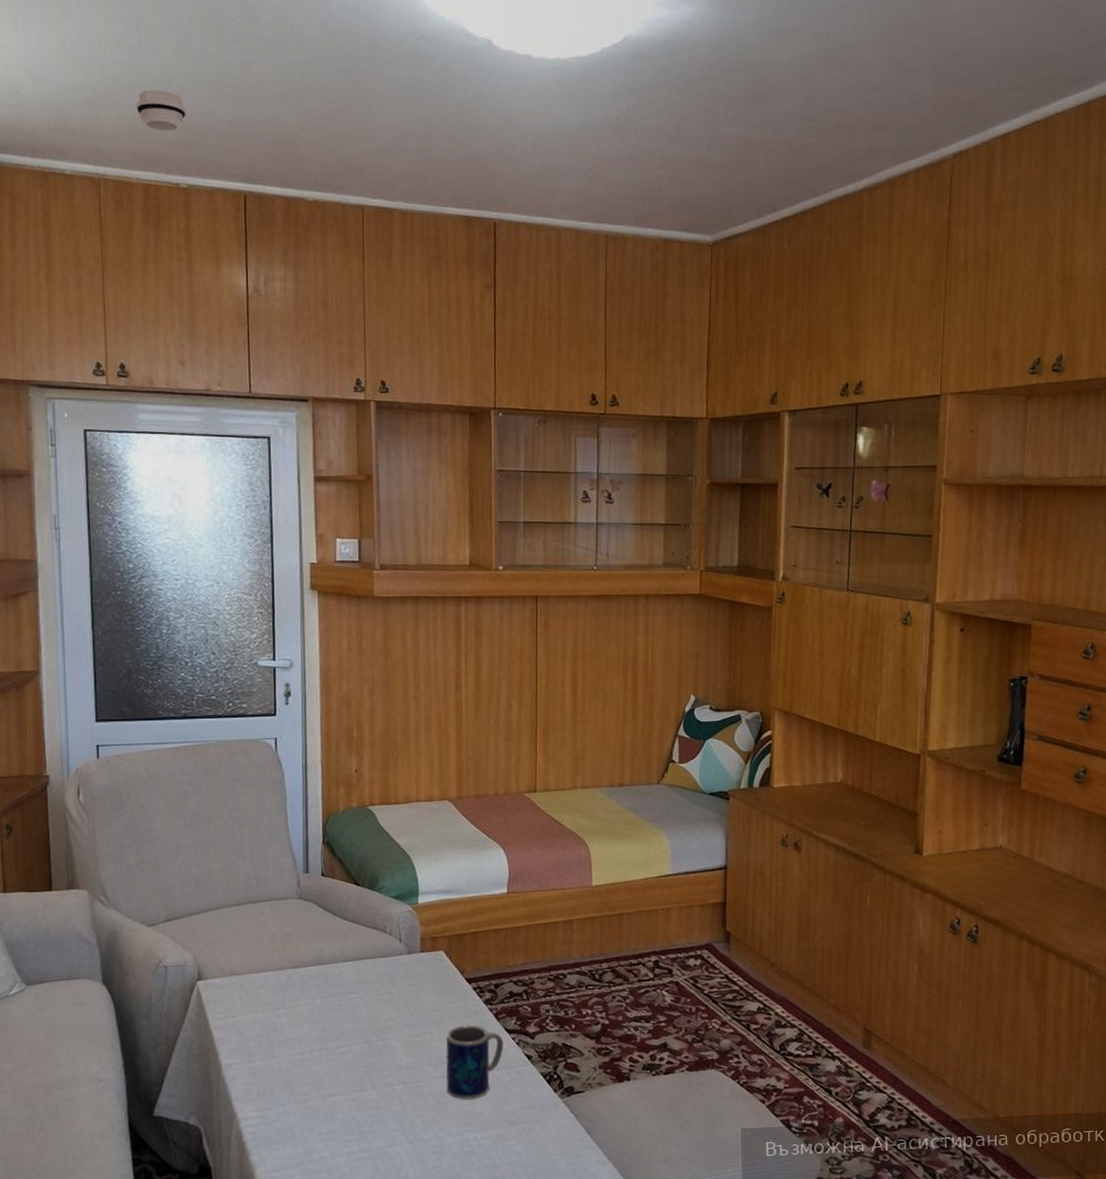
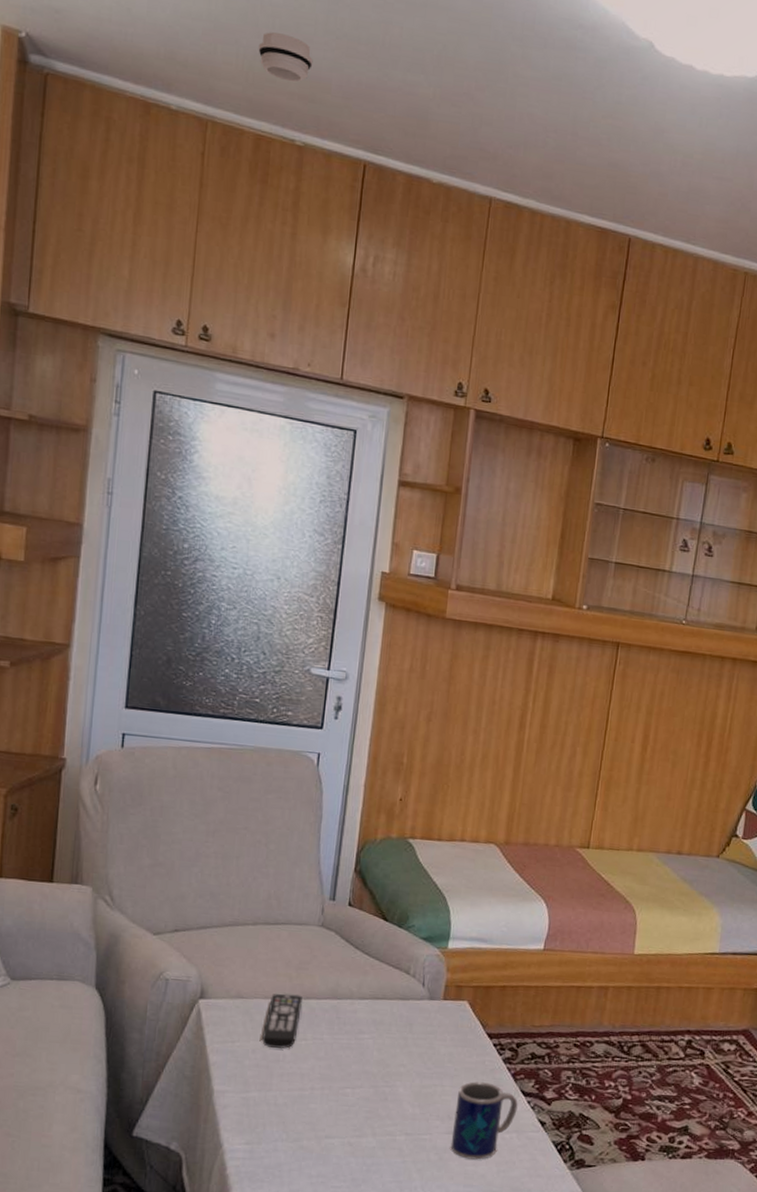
remote control: none [259,965,292,1018] -> present [262,993,302,1049]

